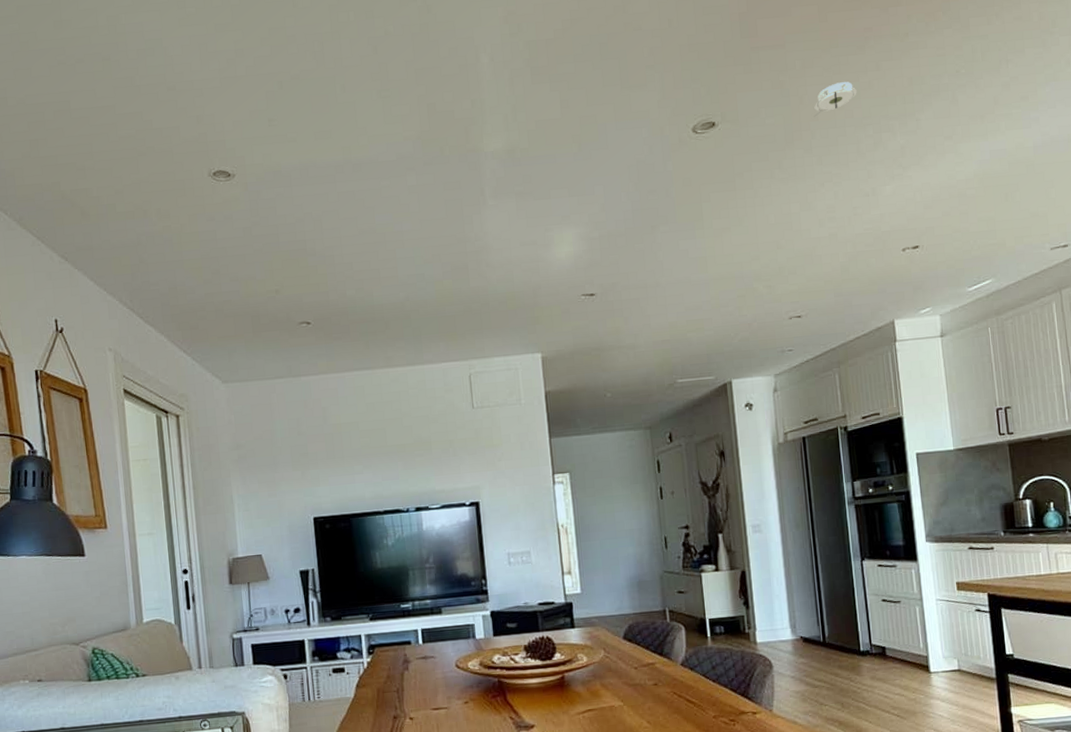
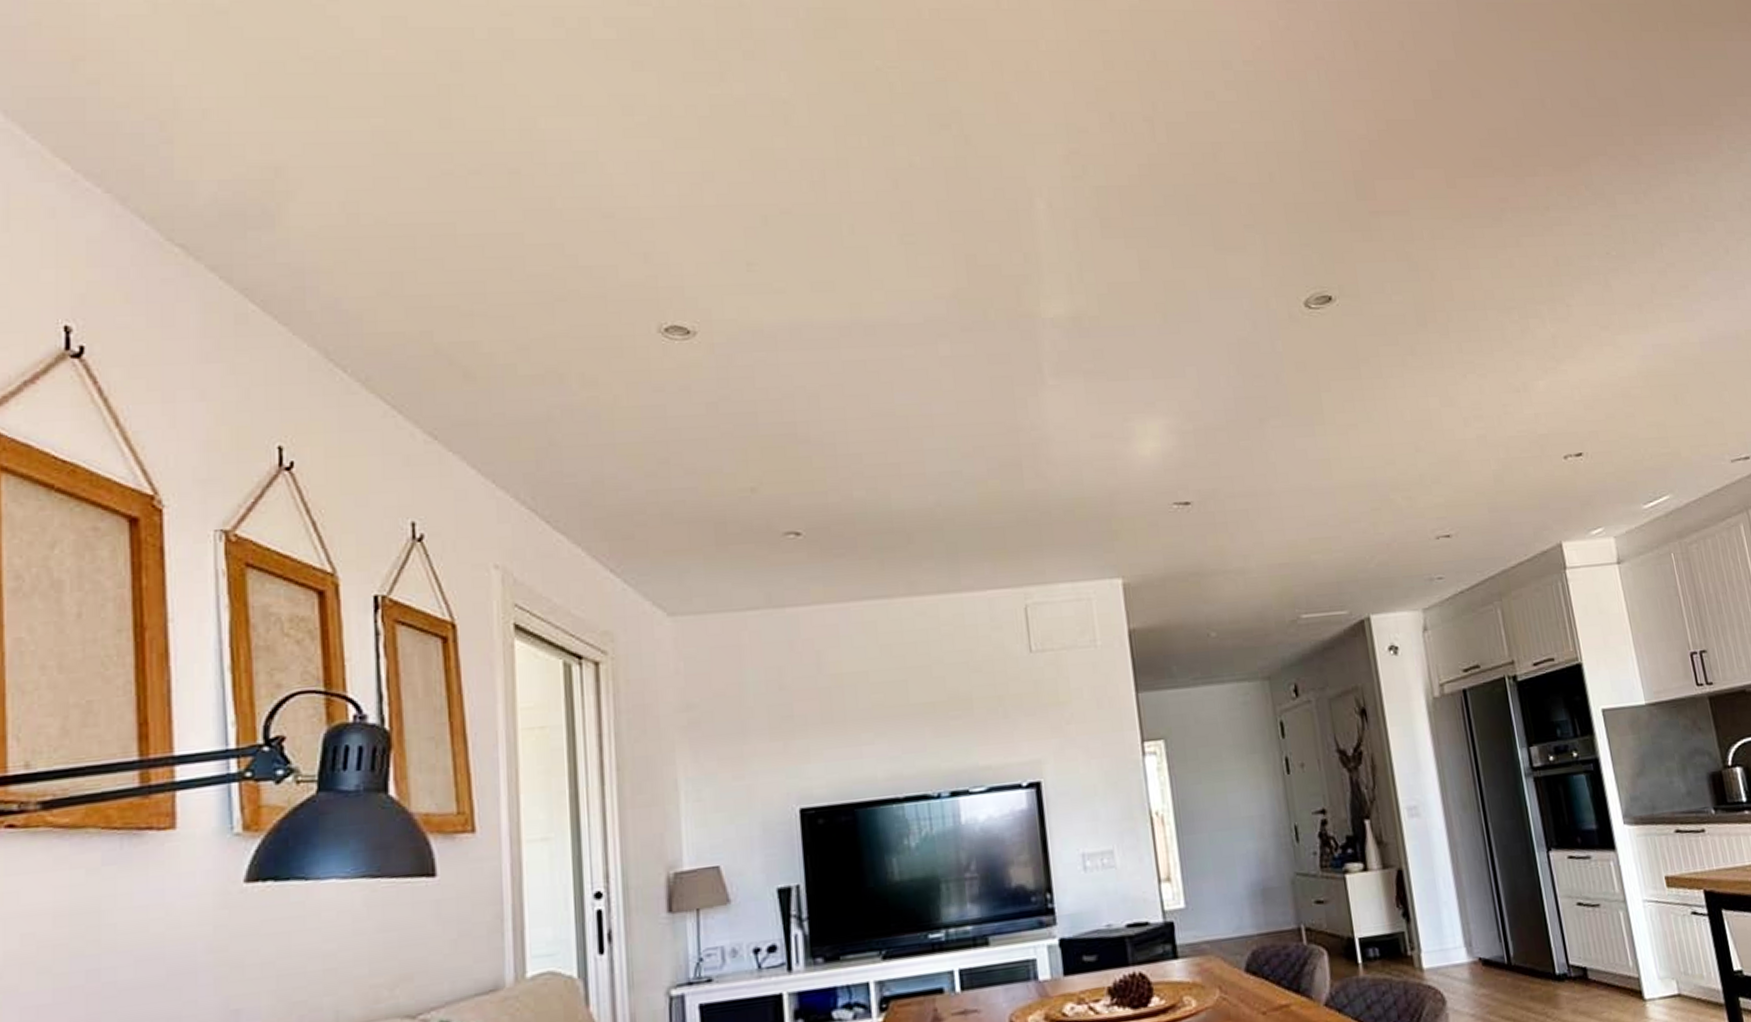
smoke detector: present [814,81,857,117] -> none [1448,257,1497,296]

